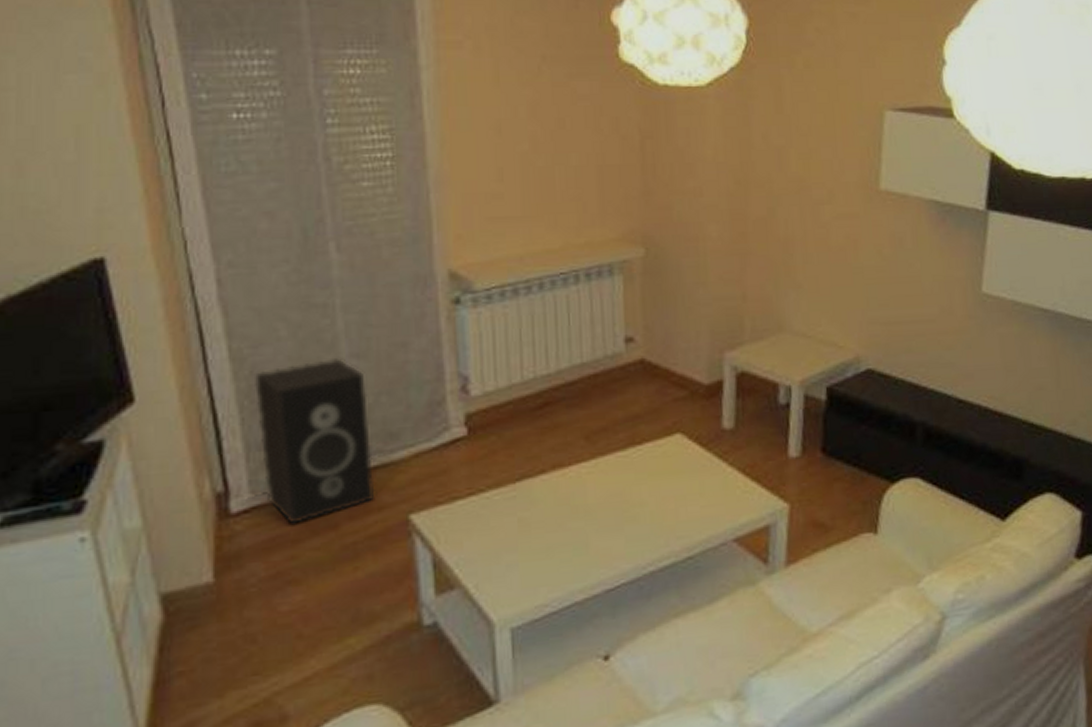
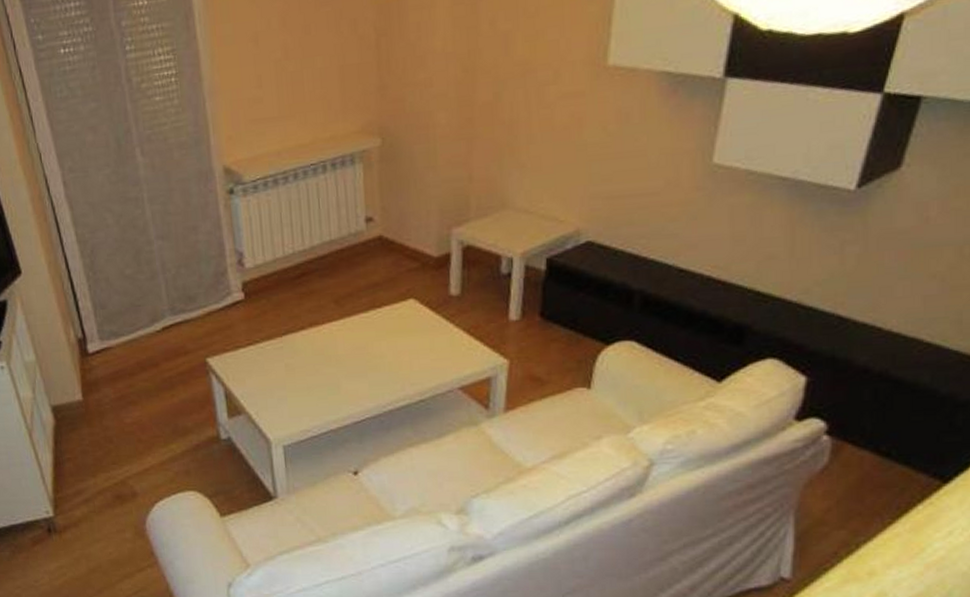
speaker: present [255,358,375,524] -> none [95,240,182,362]

